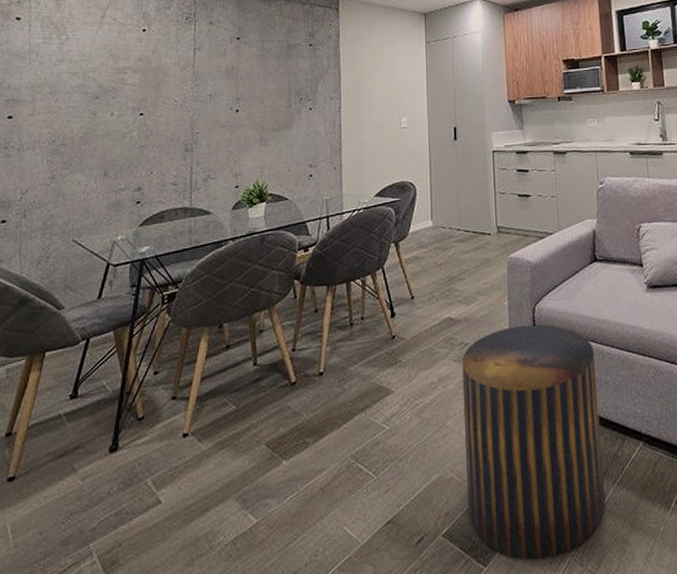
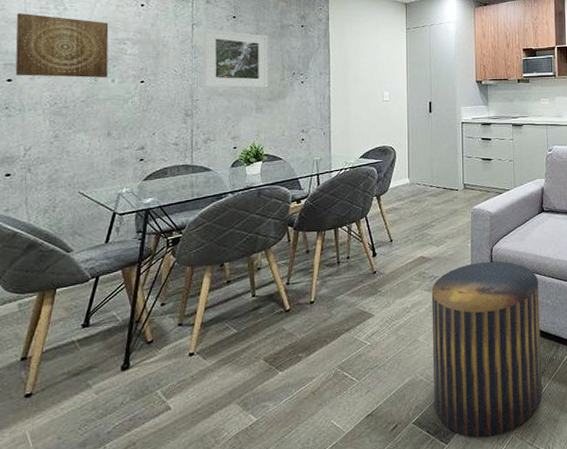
wall art: none [16,45,110,113] -> present [15,13,109,78]
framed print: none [205,52,274,118] -> present [203,28,269,88]

